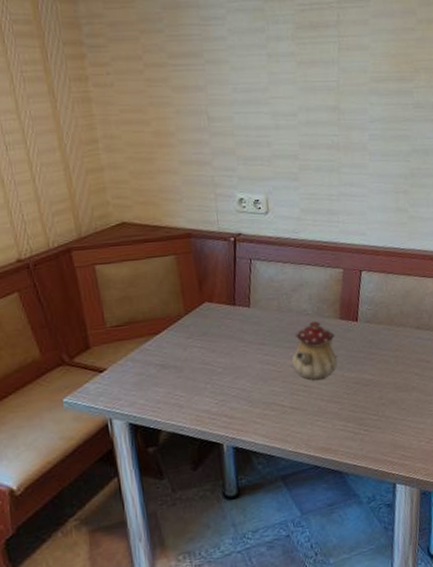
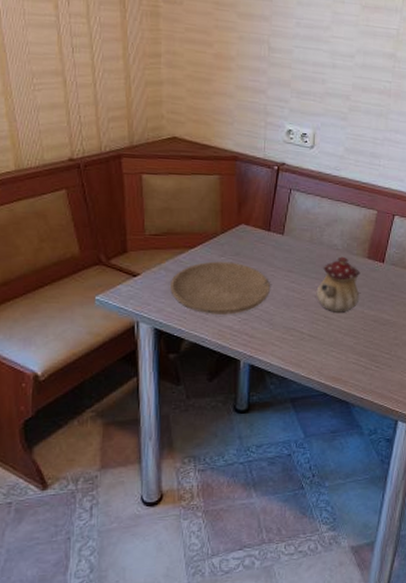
plate: none [139,342,244,401] -> present [170,261,270,316]

